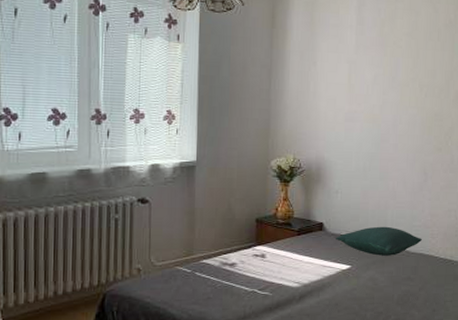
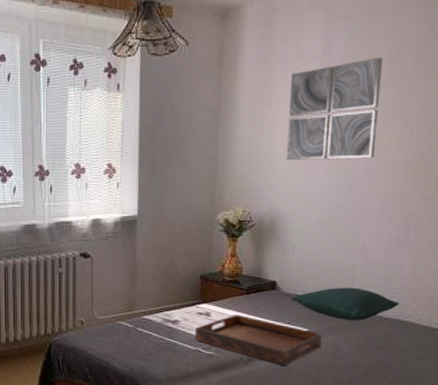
serving tray: none [251,254,362,302] -> present [194,314,322,367]
wall art: none [329,31,403,115] -> present [285,58,383,161]

